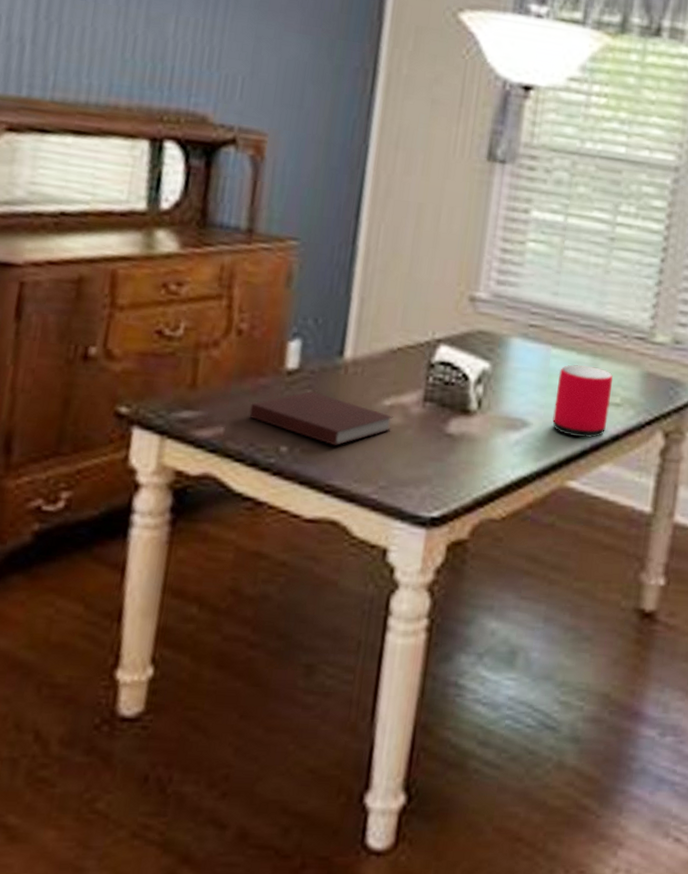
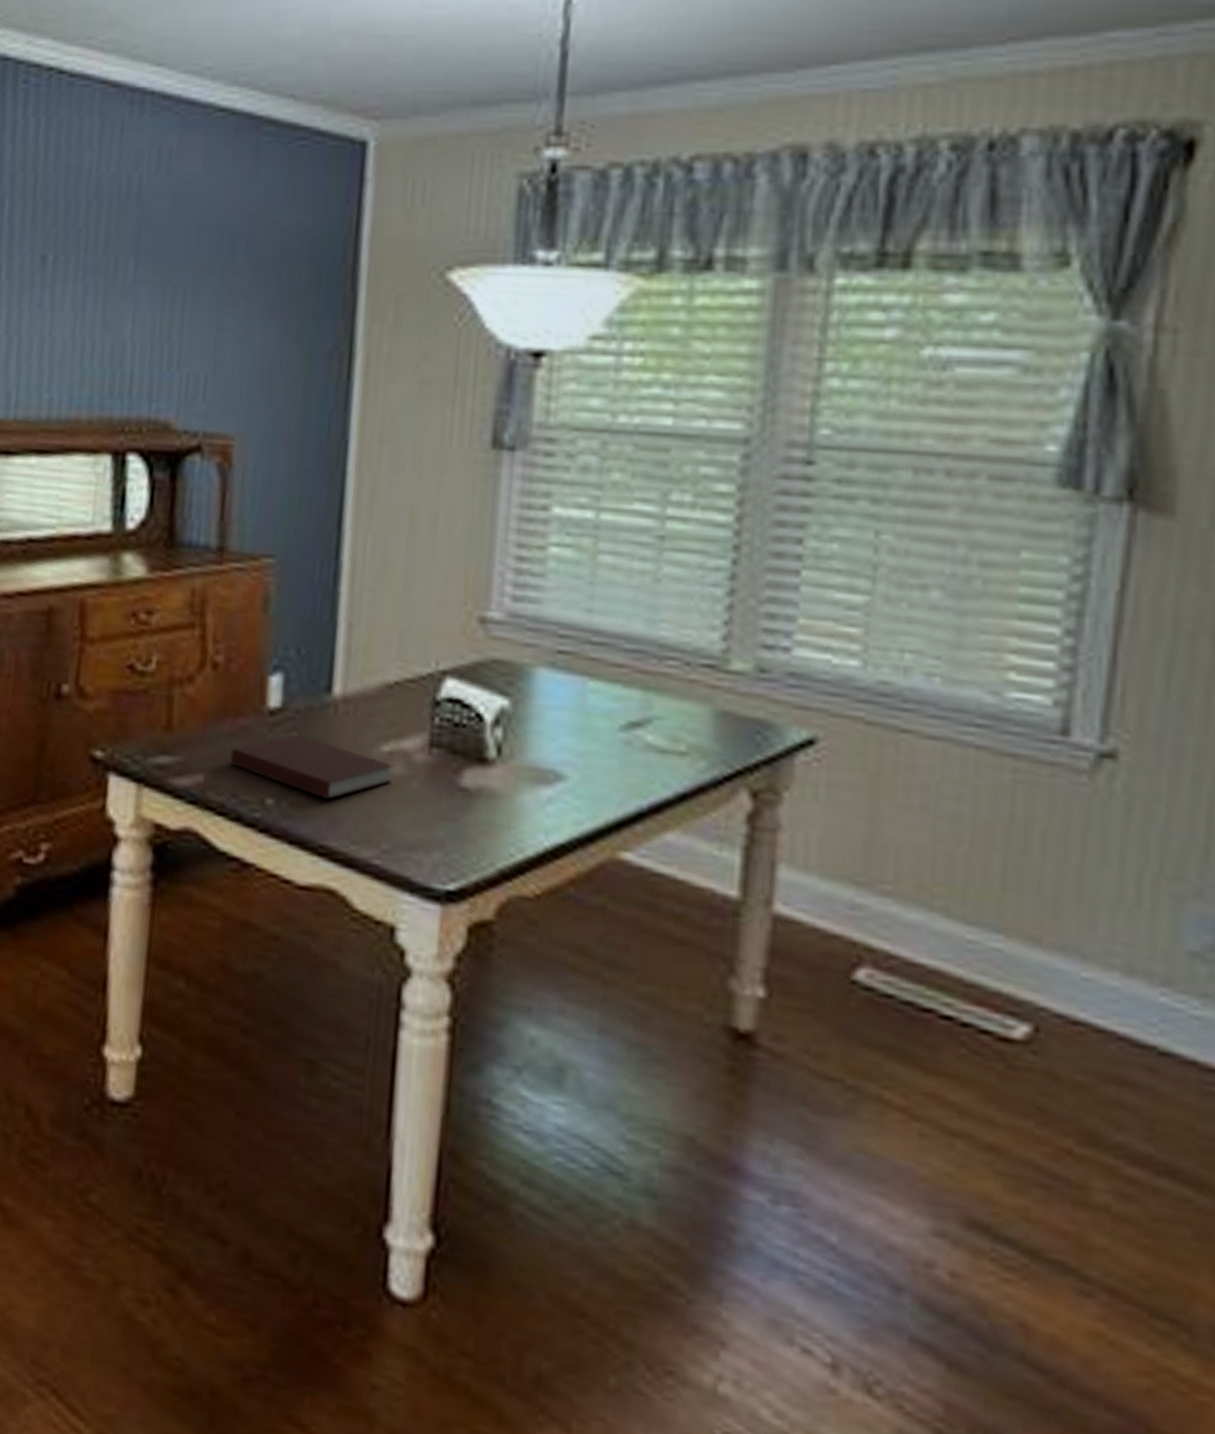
speaker: present [552,364,613,438] -> none [595,700,675,797]

